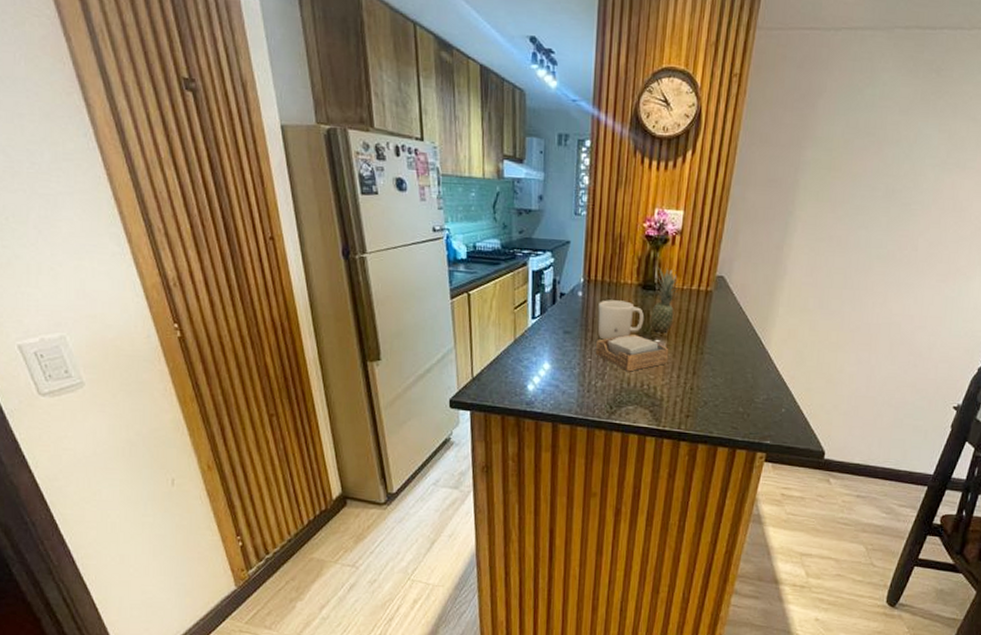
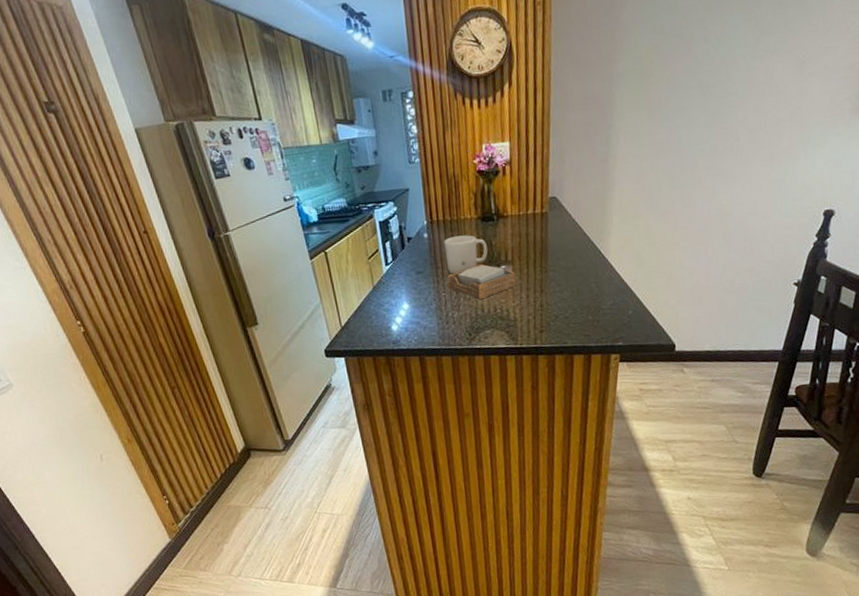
fruit: present [650,268,678,333] -> none [492,198,516,259]

